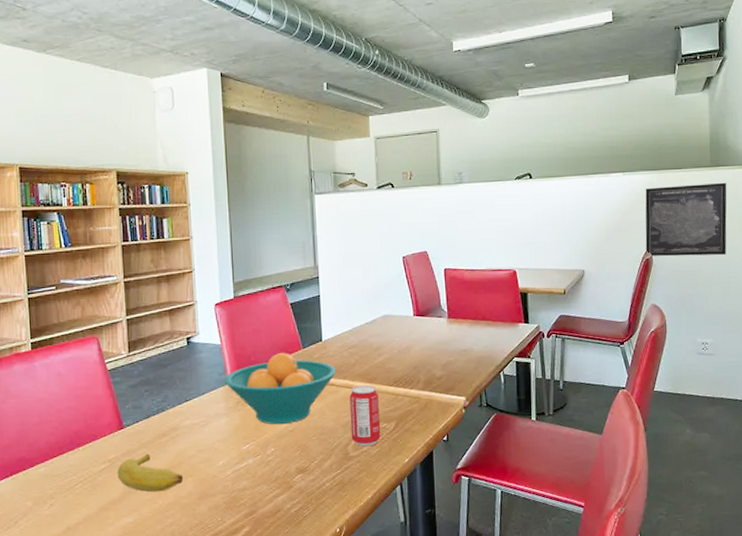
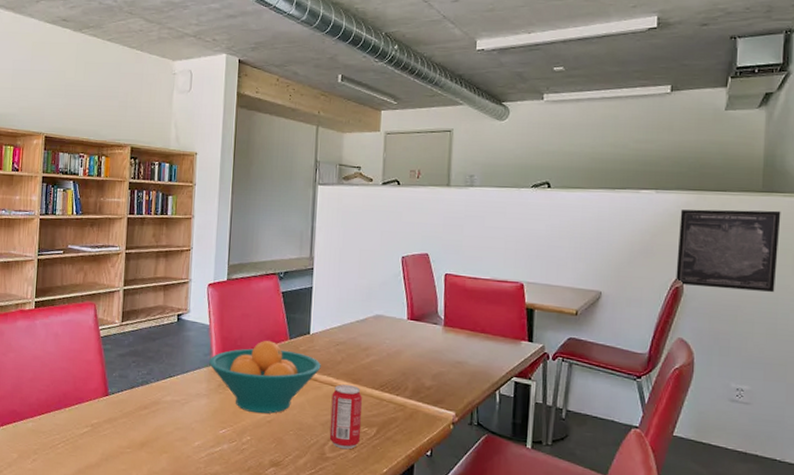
banana: present [117,454,184,492] -> none [97,424,159,464]

